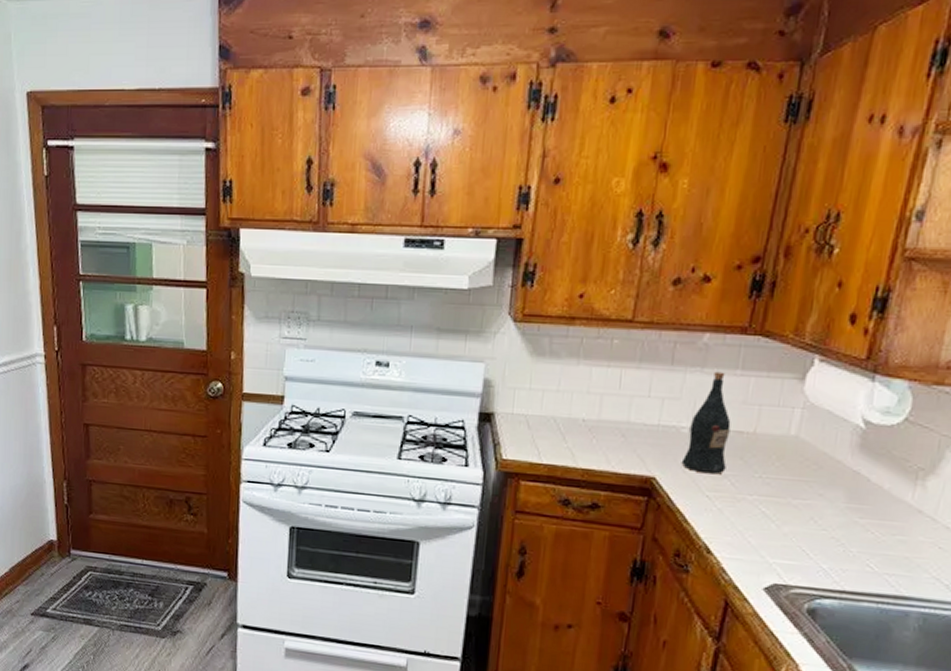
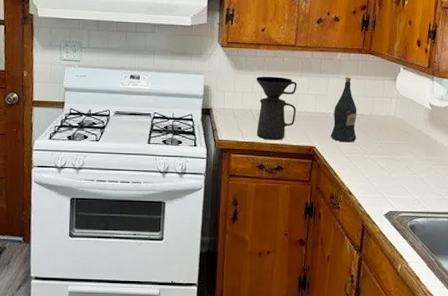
coffee maker: none [561,366,632,465] -> present [256,76,297,140]

